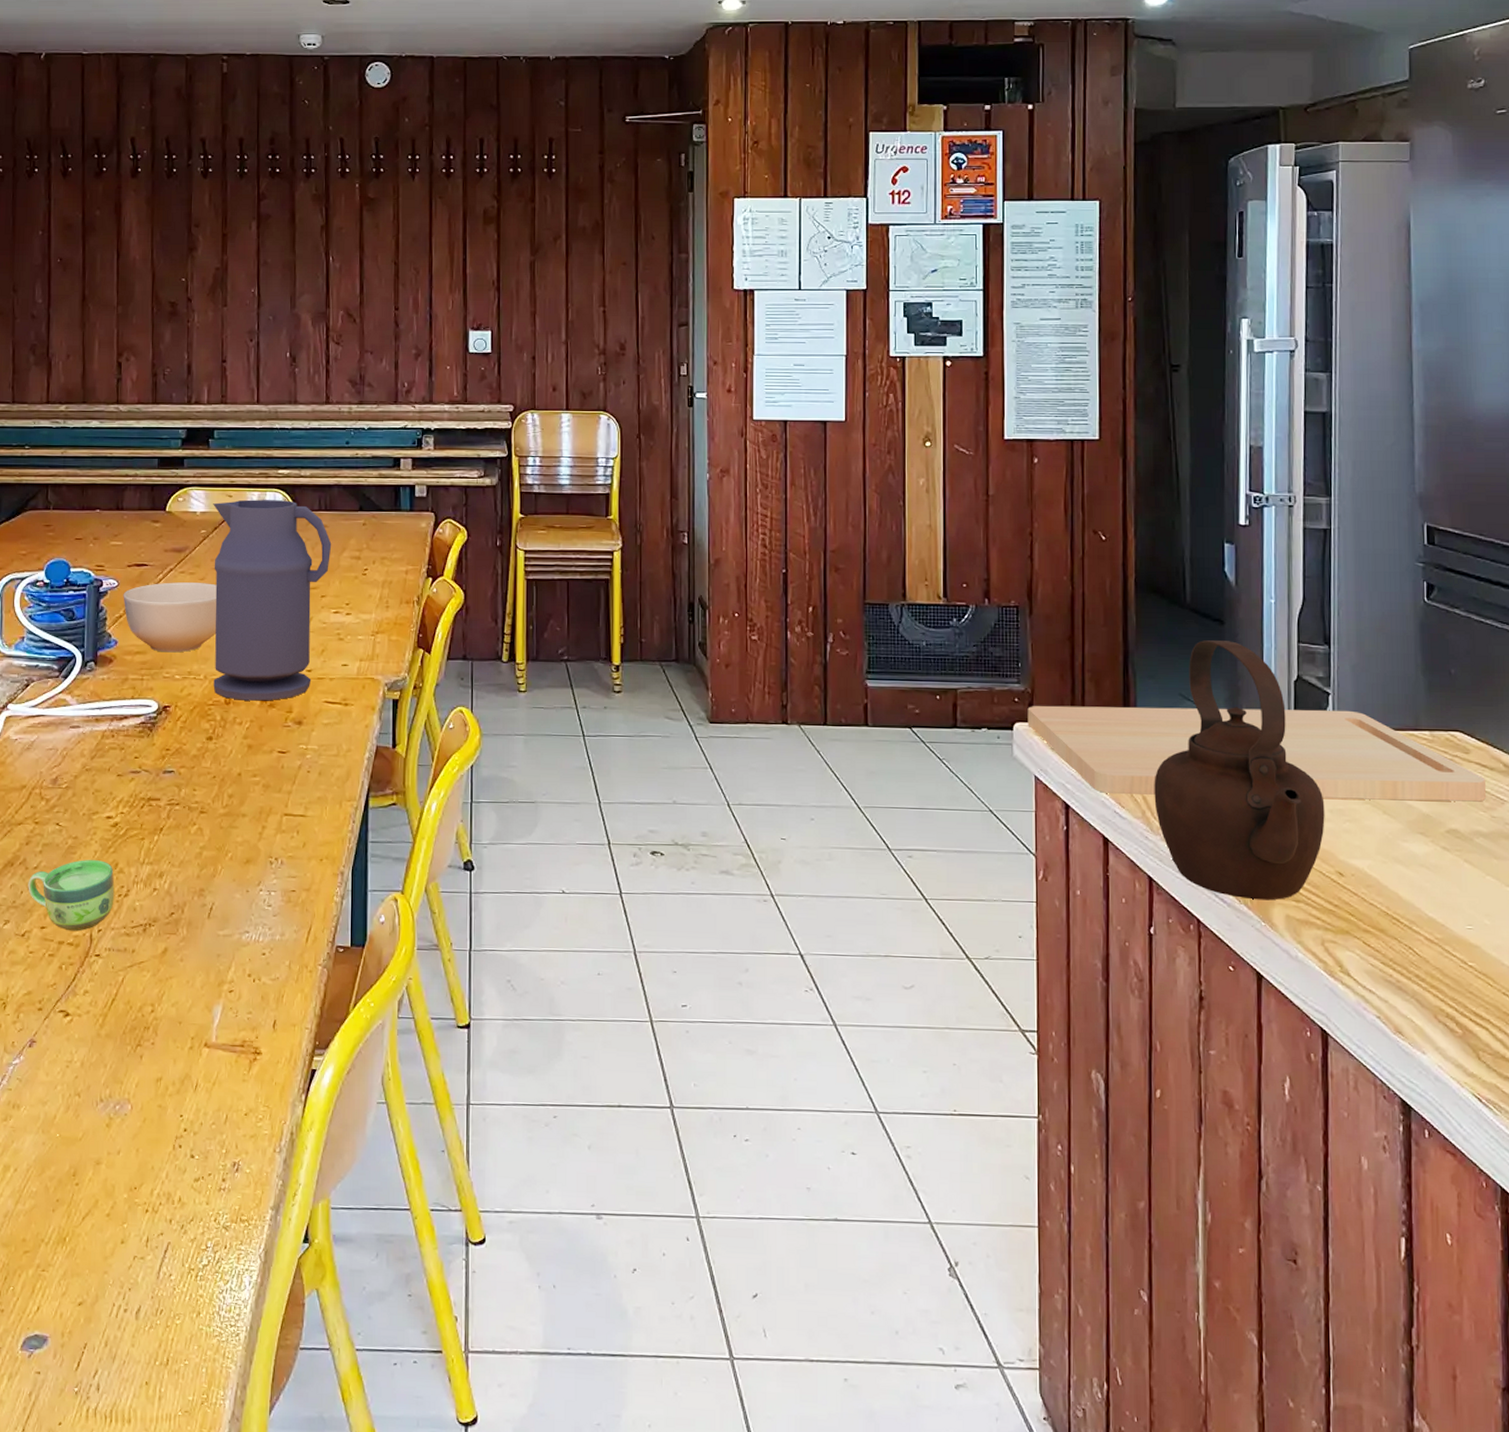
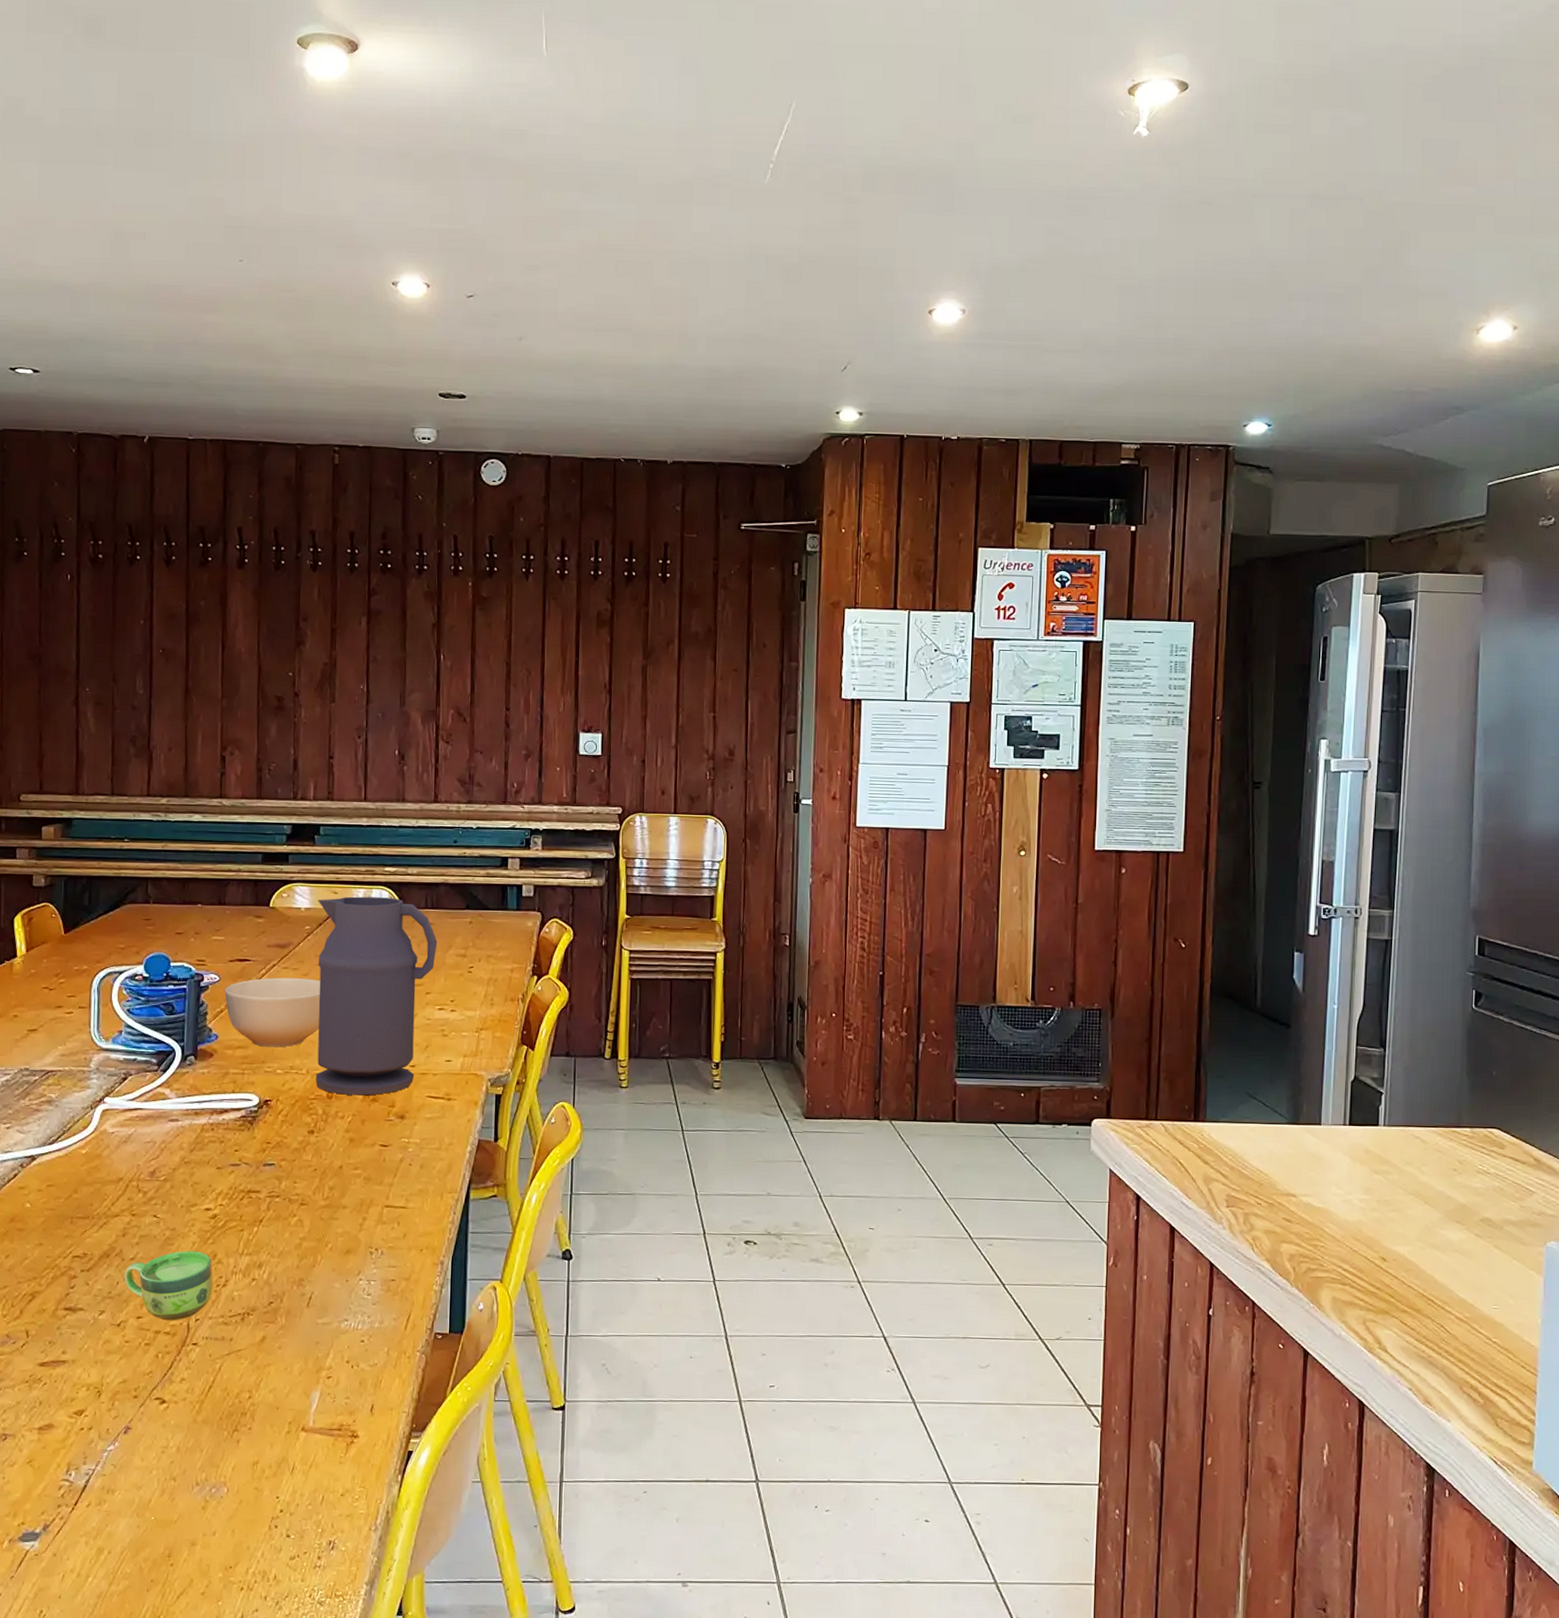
cutting board: present [1027,705,1486,802] -> none [1105,1103,1517,1193]
teapot: present [1154,640,1325,901] -> none [1218,1043,1373,1284]

